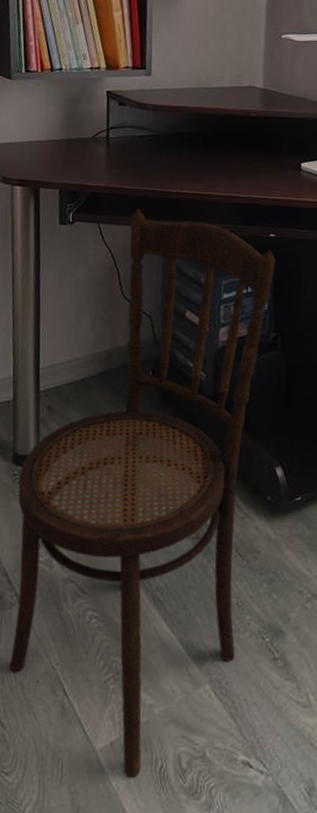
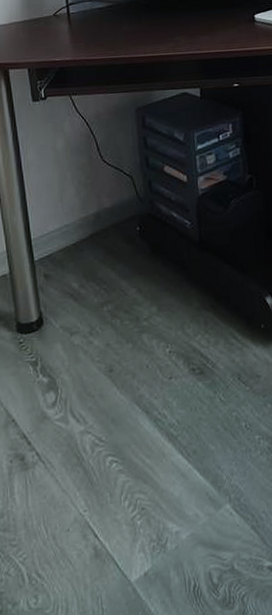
chair: present [9,209,276,779] -> none [24,77,250,603]

